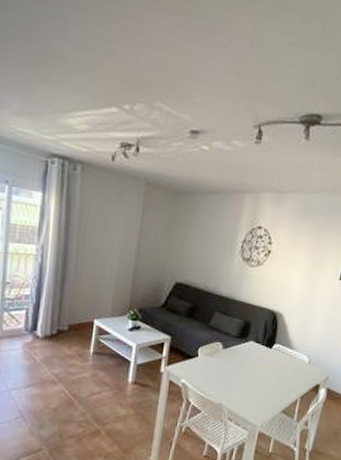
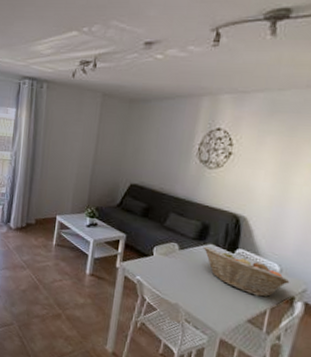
fruit basket: none [245,344,316,388] -> present [204,246,290,298]

